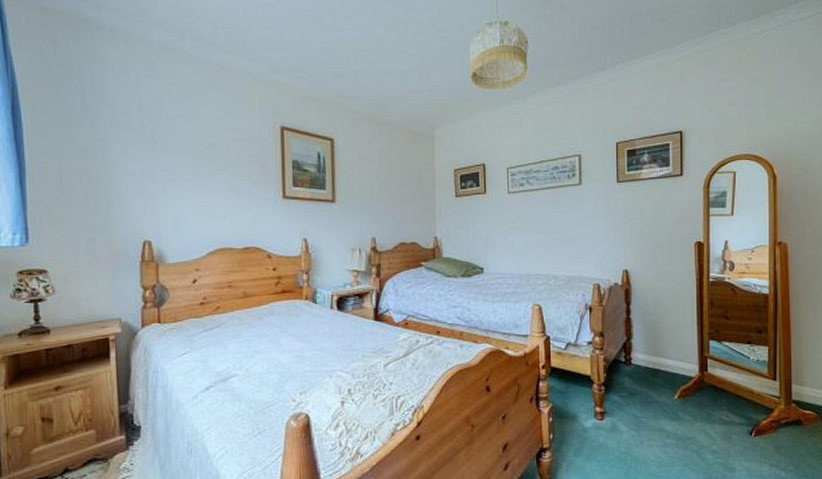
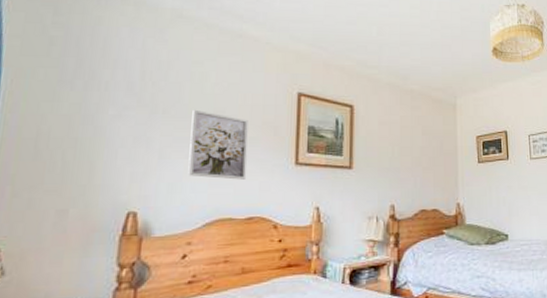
wall art: none [187,144,241,212] -> present [188,109,248,180]

